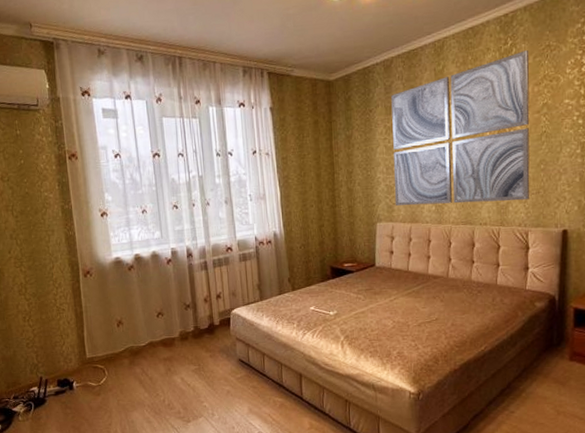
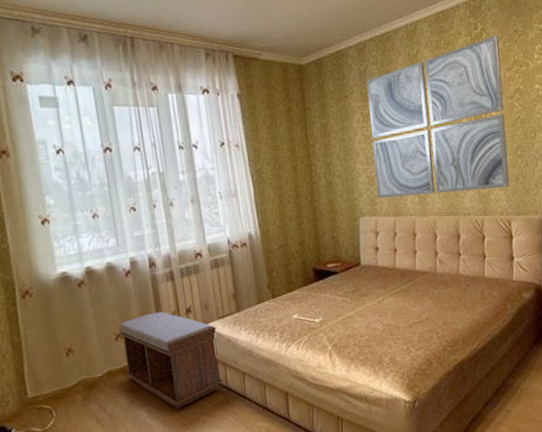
bench: none [160,295,246,379] -> present [119,311,224,409]

